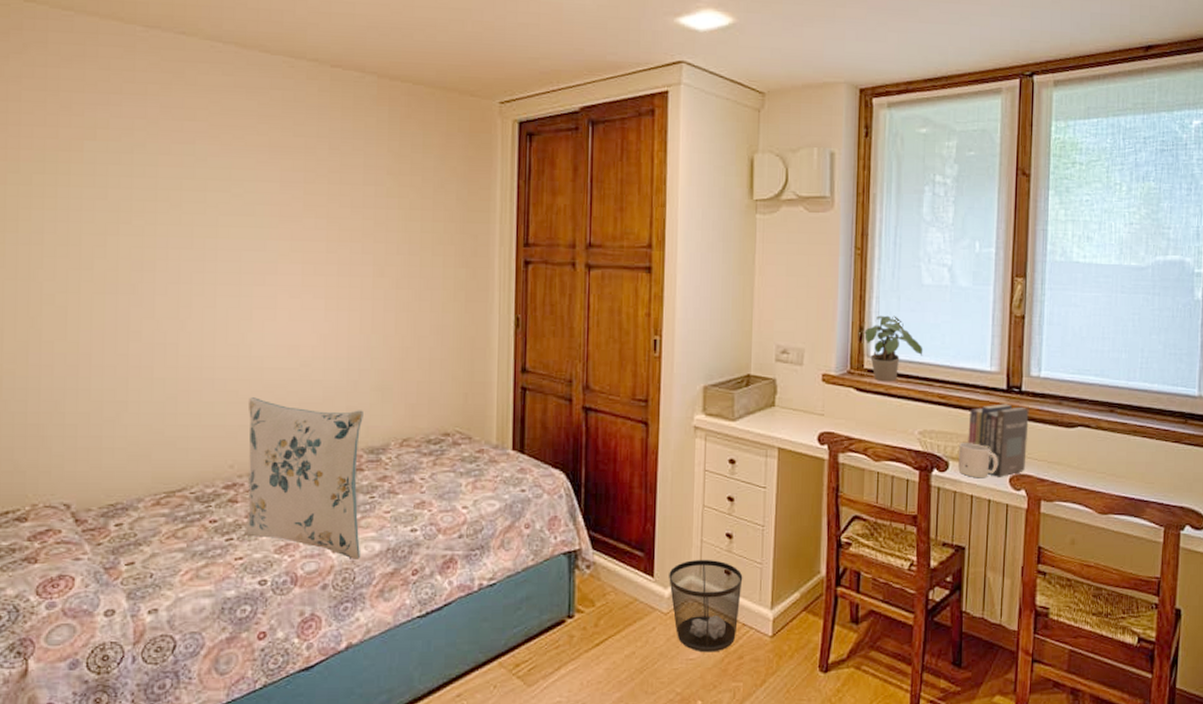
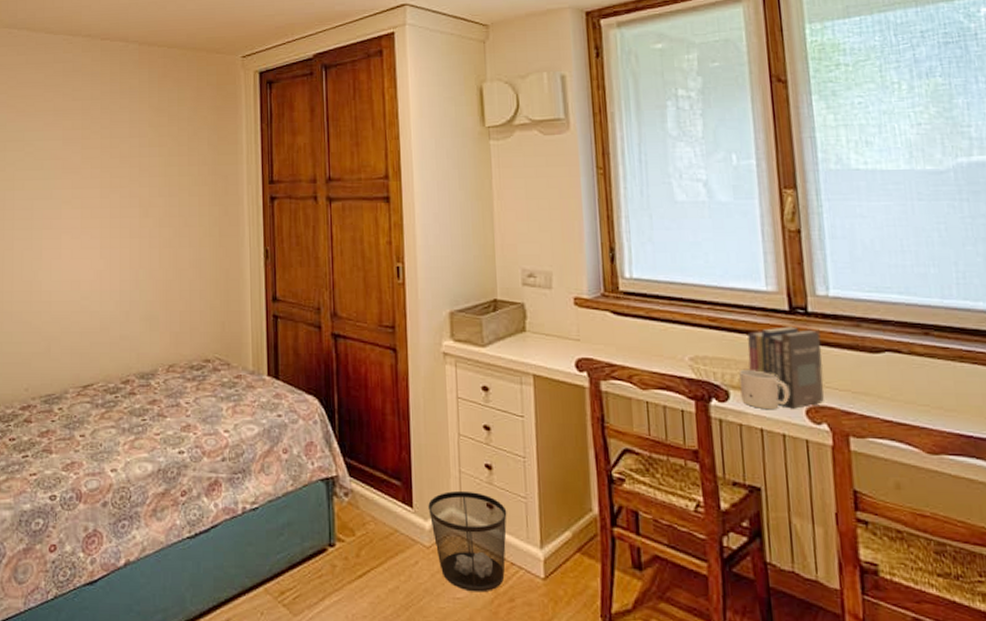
pillow: present [244,397,363,561] -> none [37,328,135,480]
potted plant: present [864,315,923,382] -> none [616,235,685,305]

